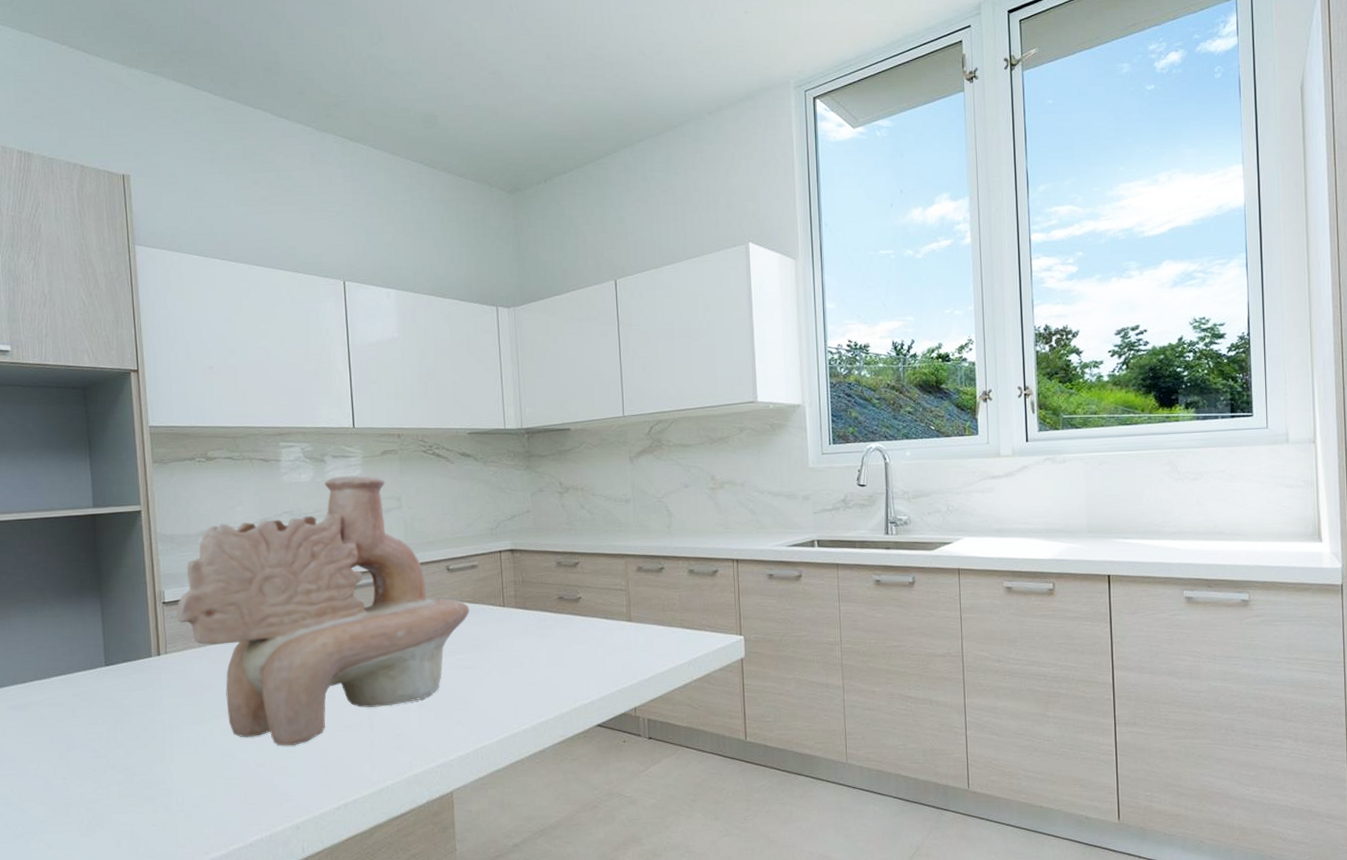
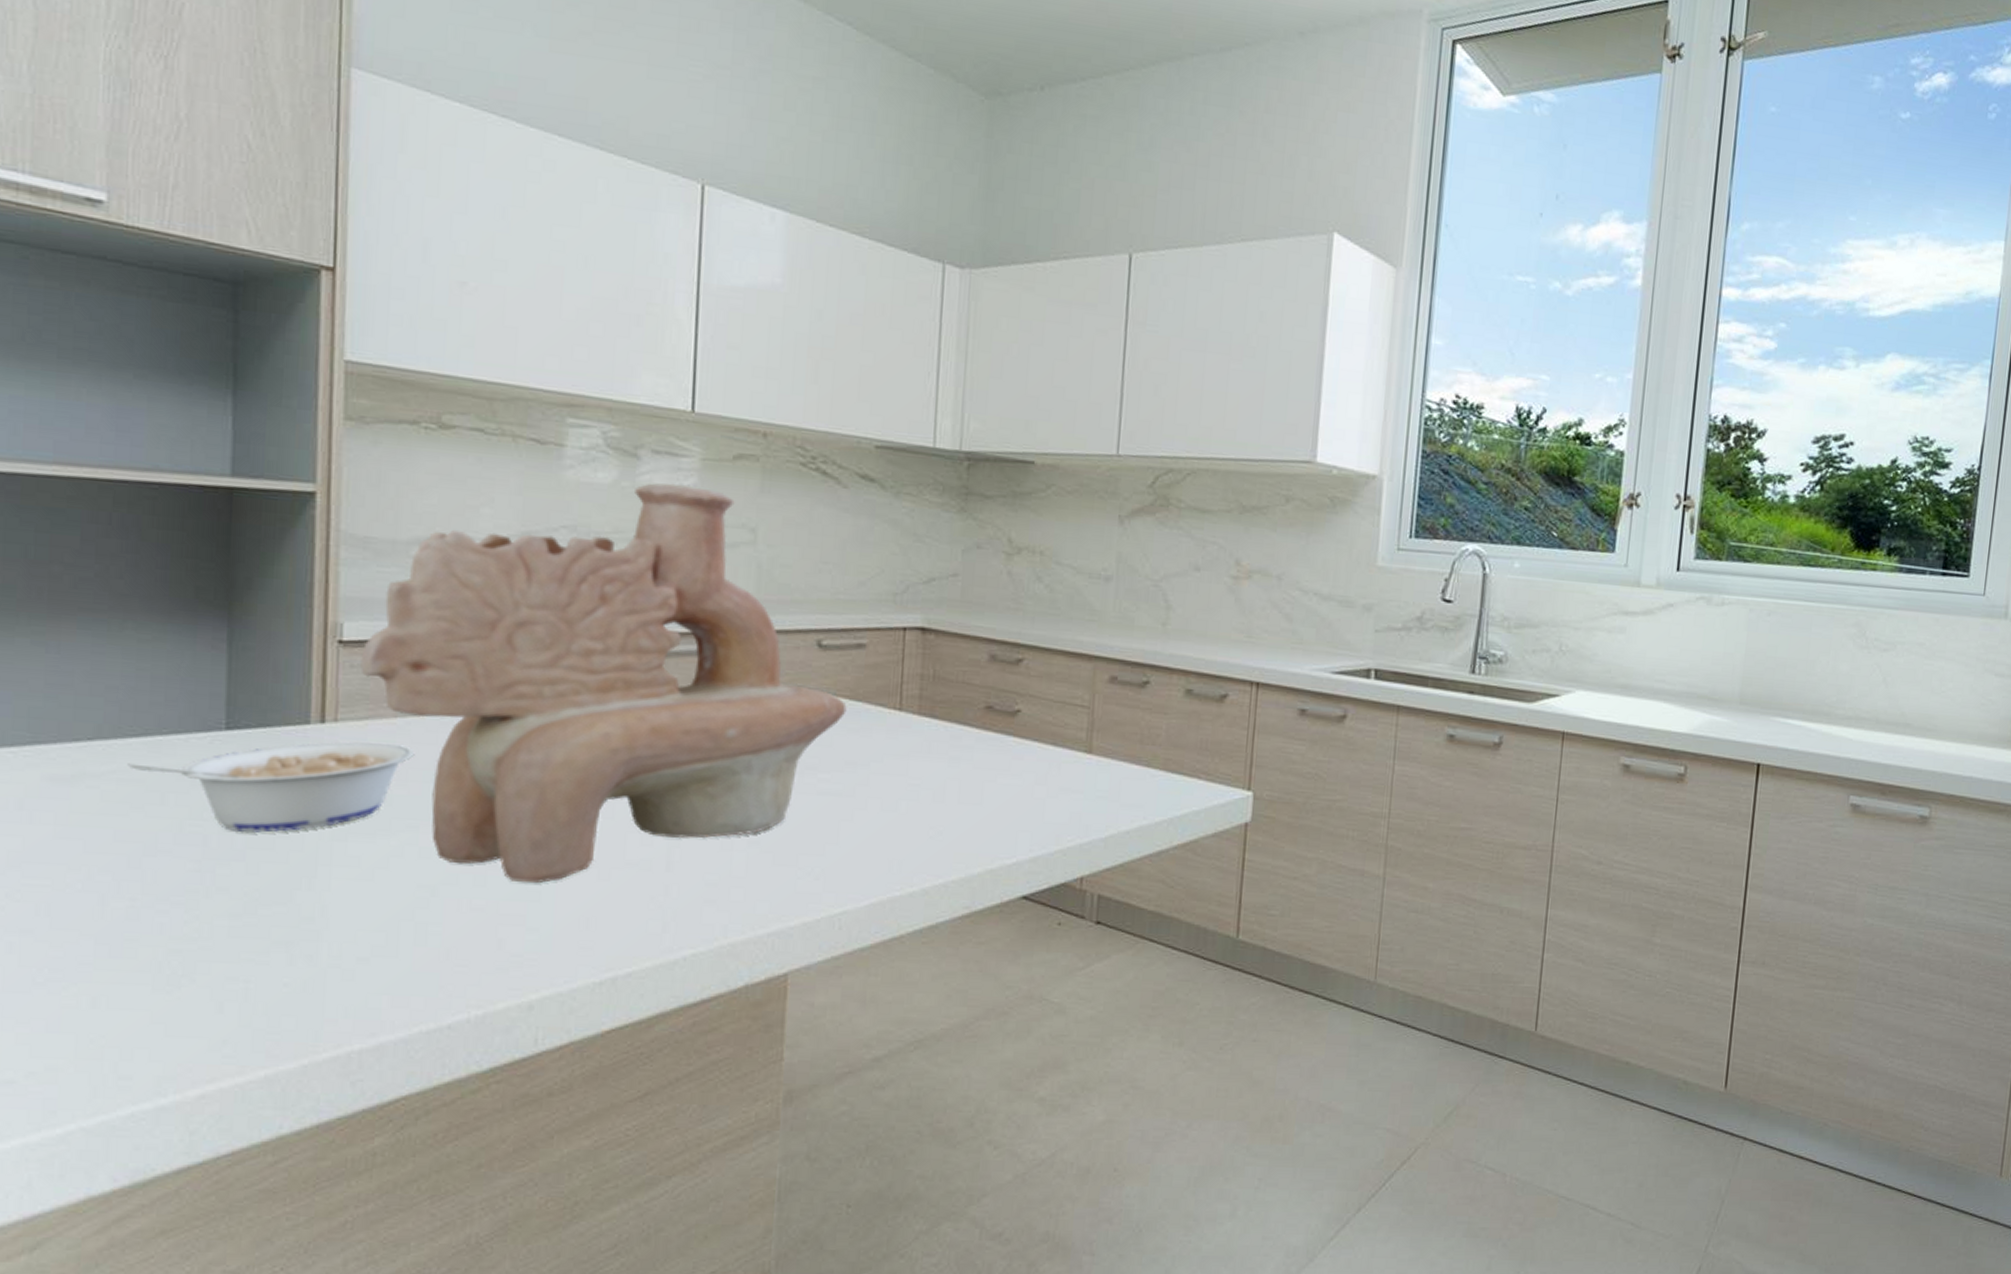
legume: none [53,664,213,731] -> present [128,741,415,834]

